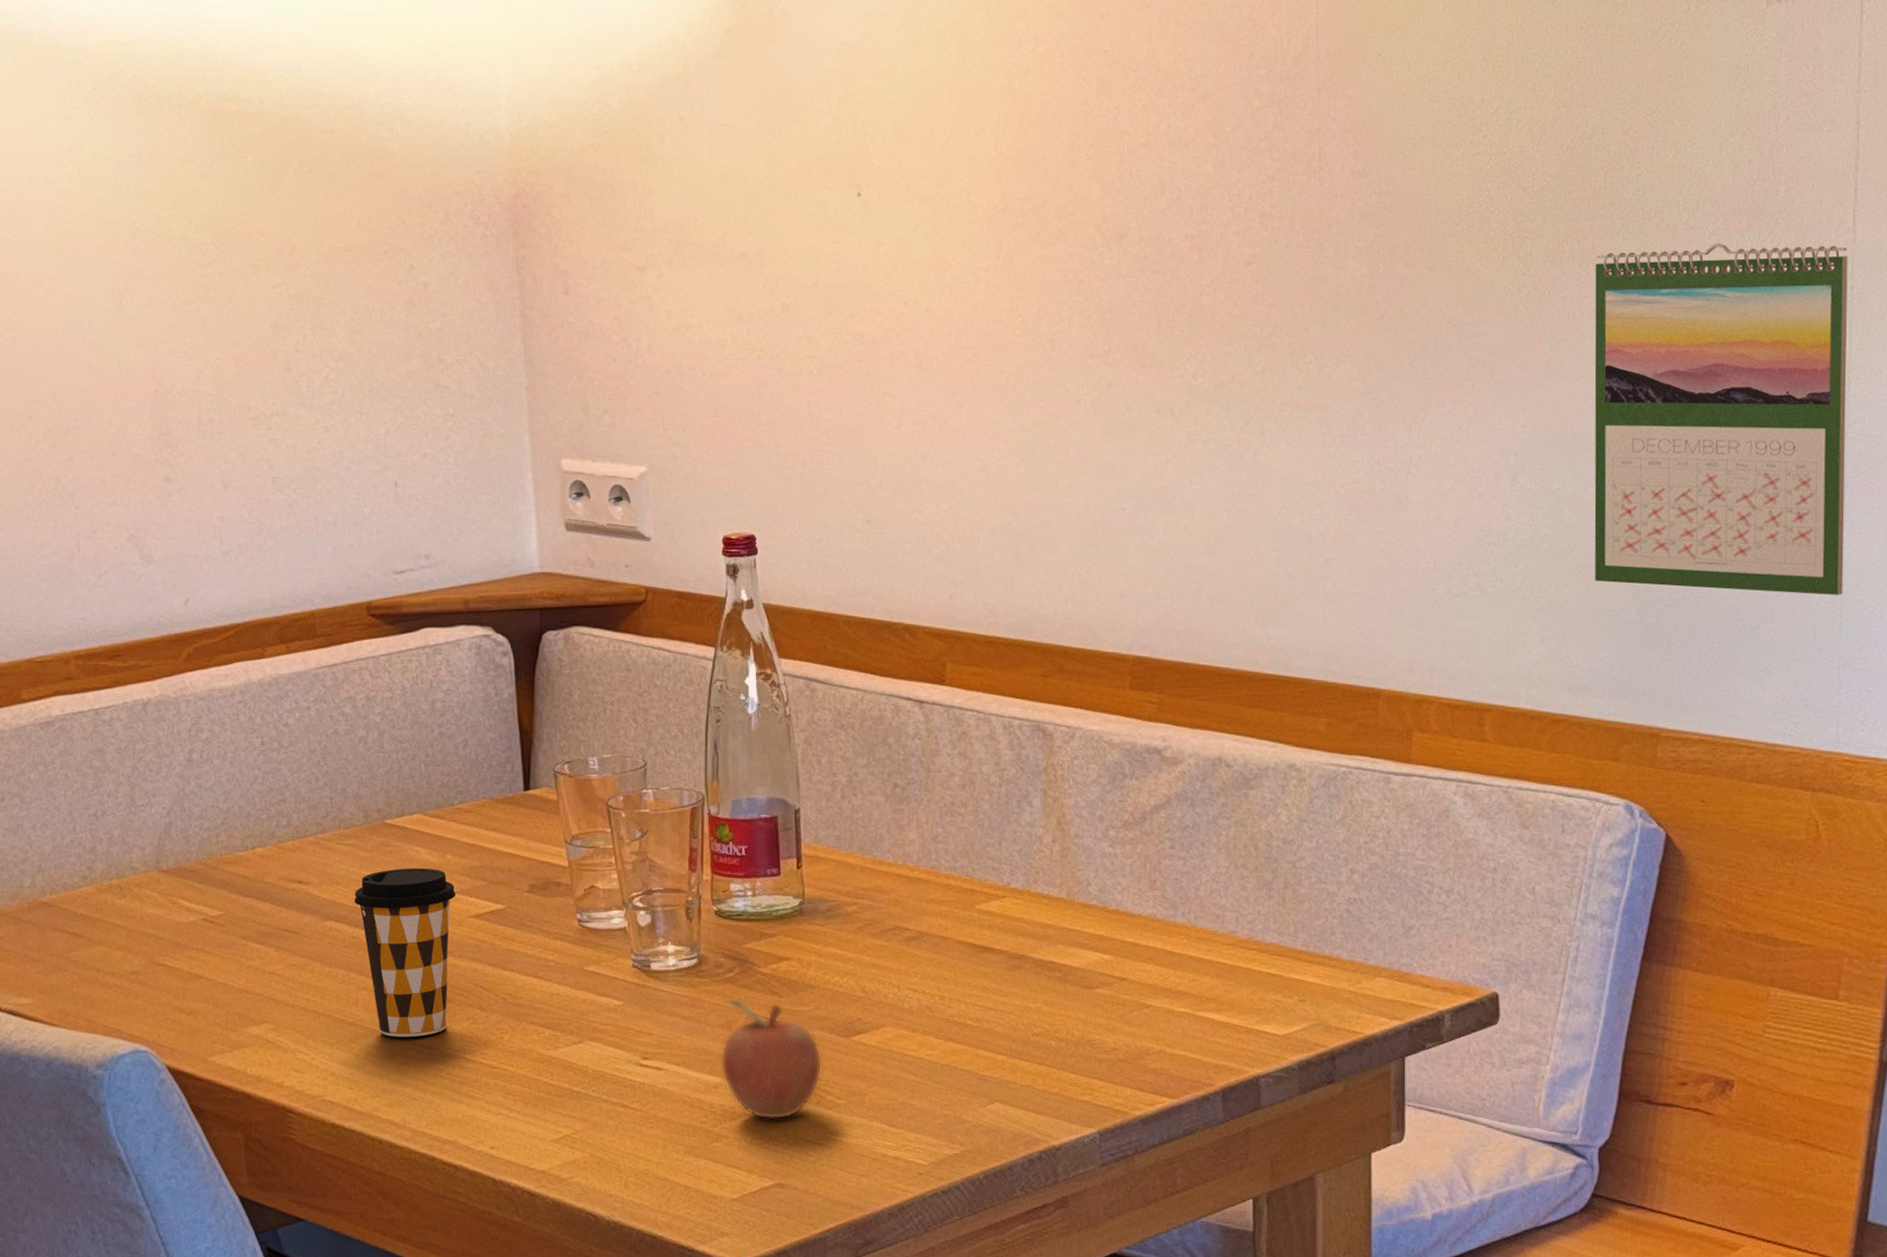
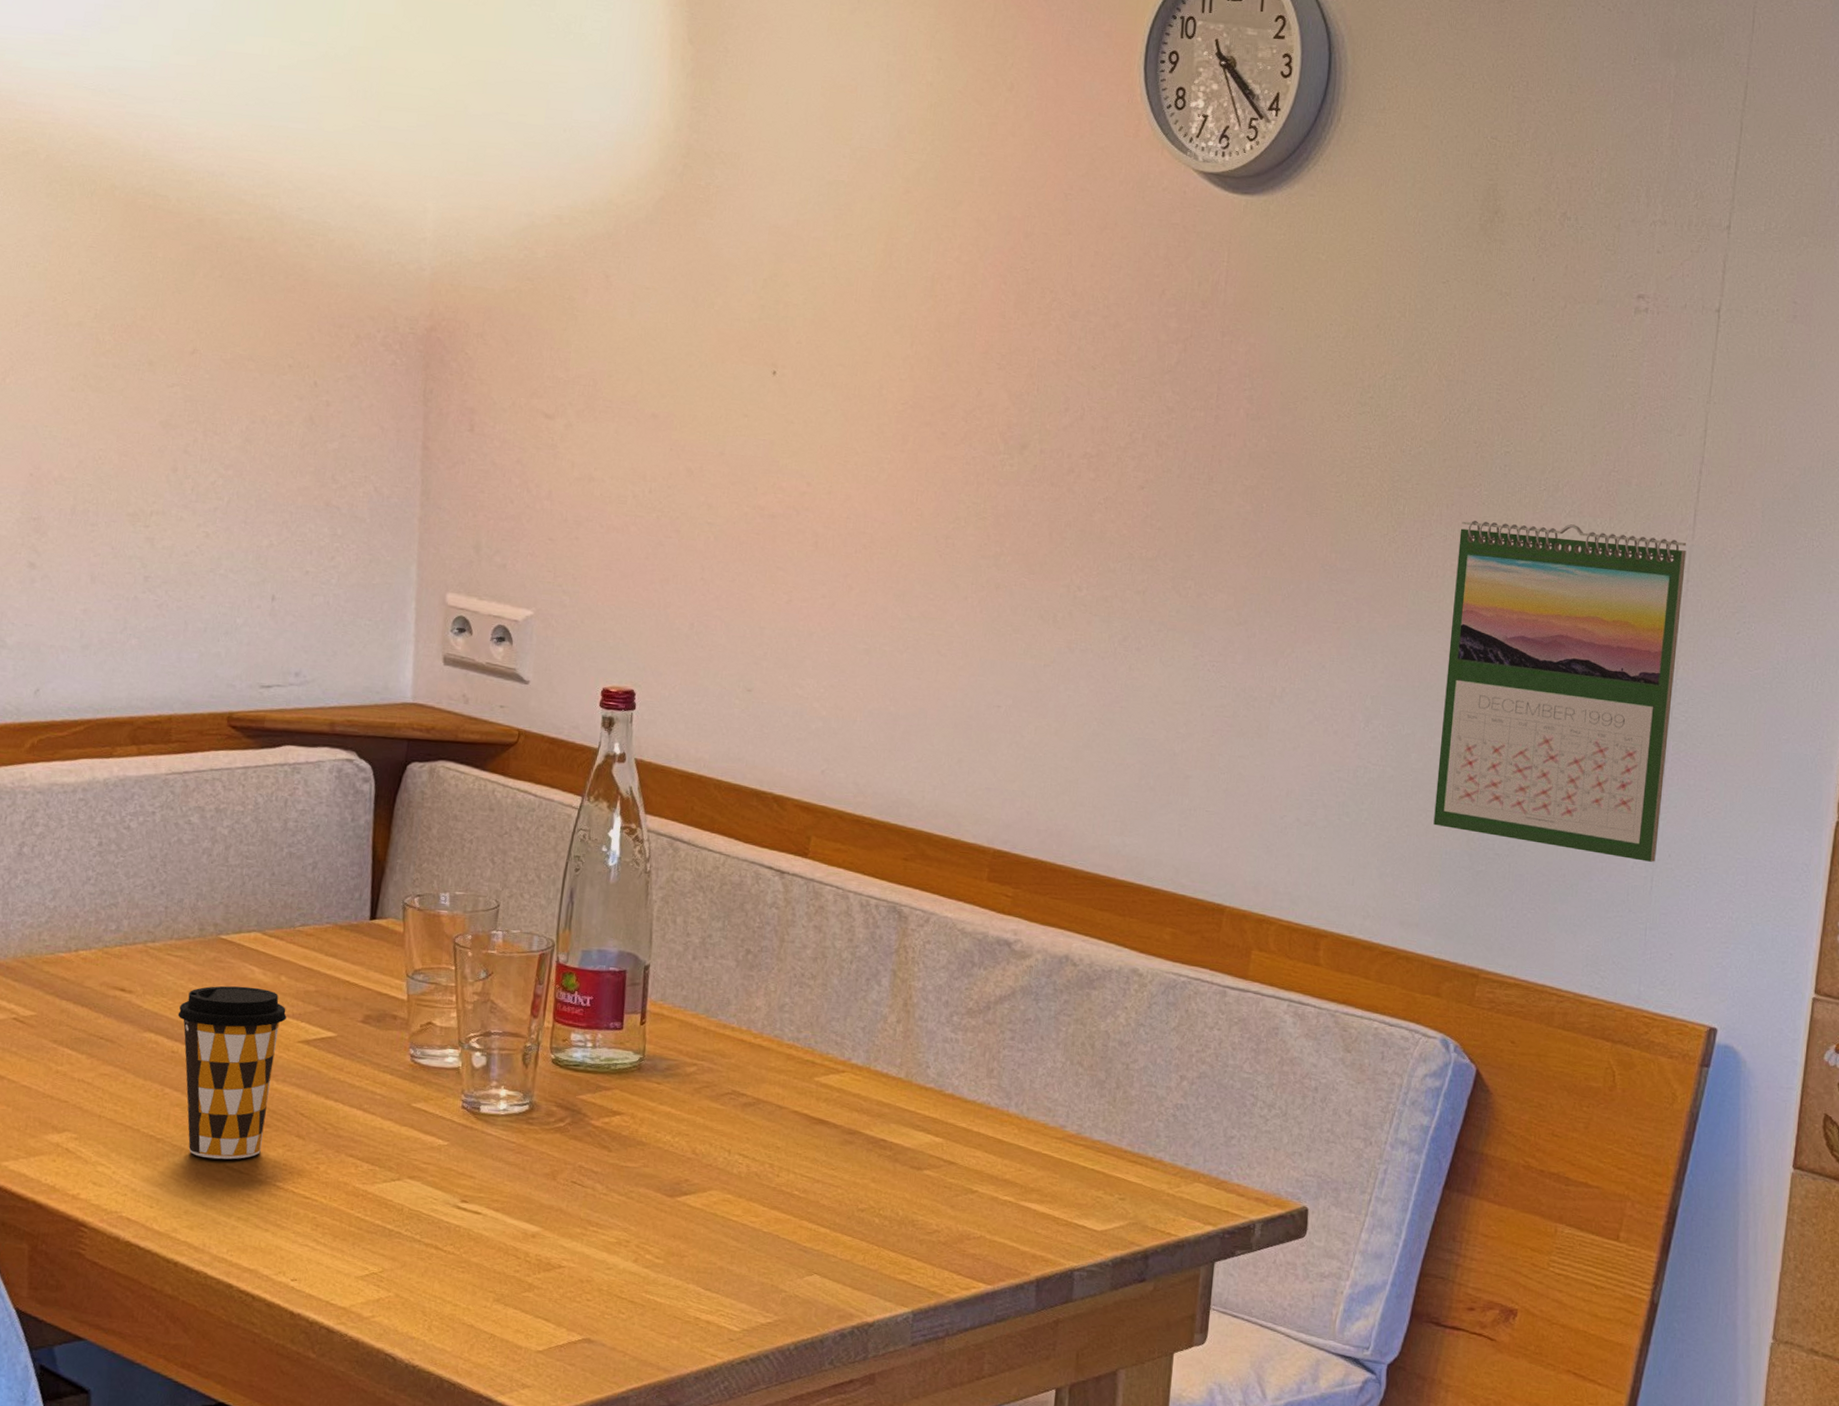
fruit: present [721,998,822,1120] -> none [540,1148,645,1275]

